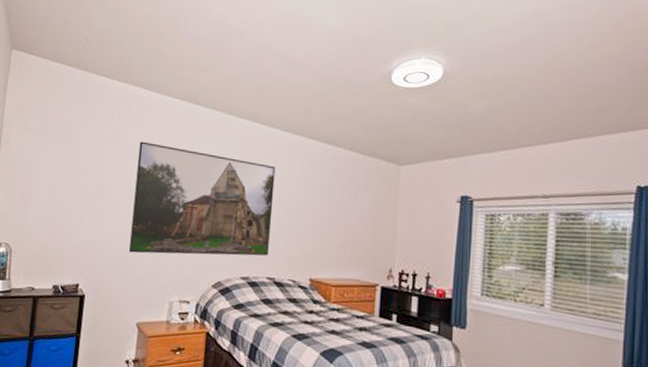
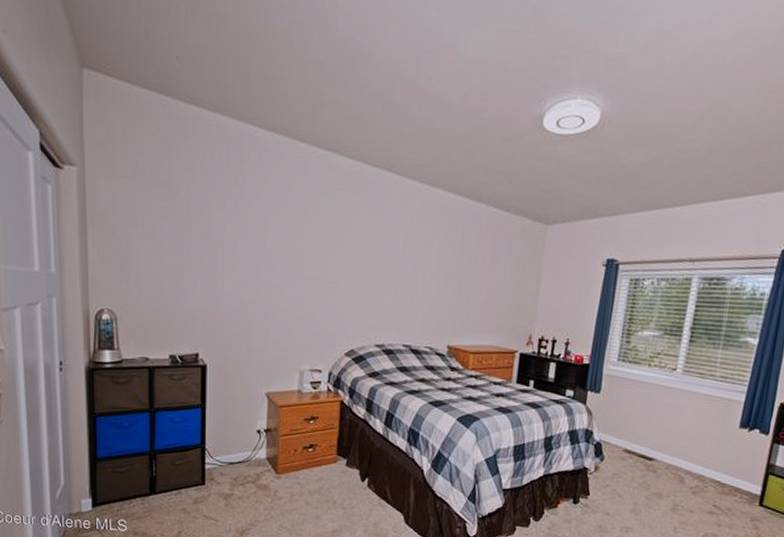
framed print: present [128,141,276,256] -> none [251,192,412,323]

